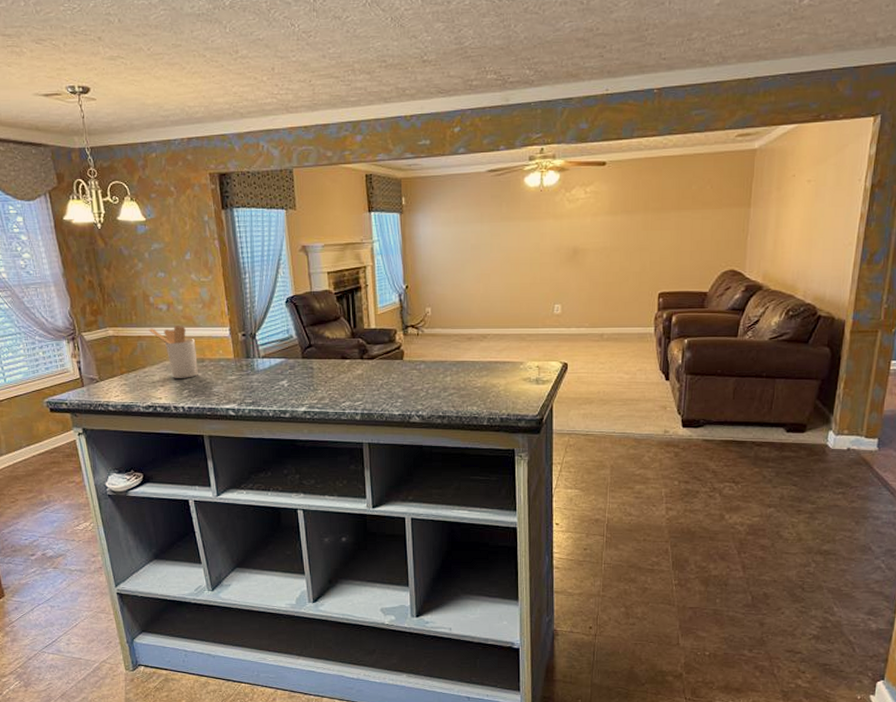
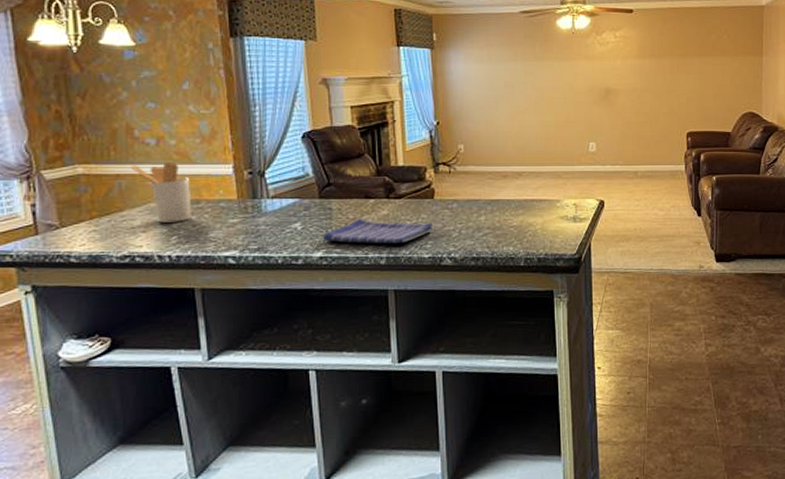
dish towel: none [306,377,403,401] -> present [322,218,434,244]

